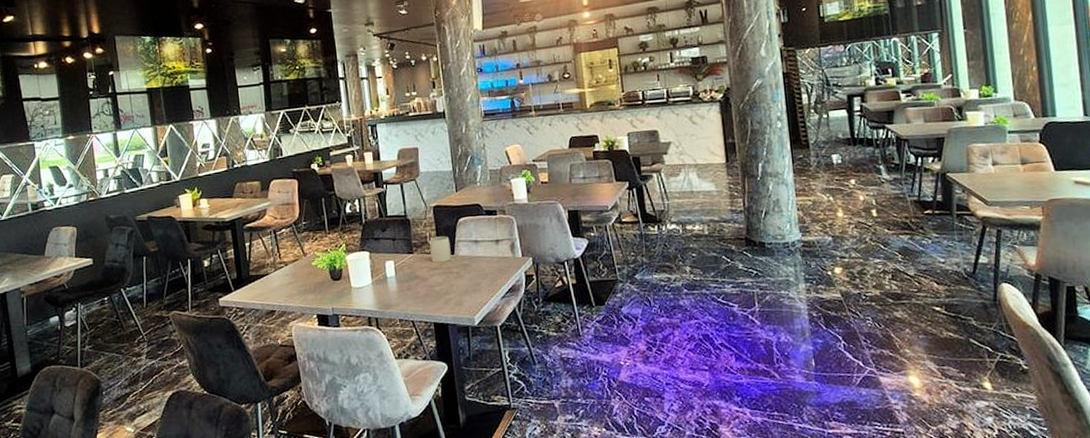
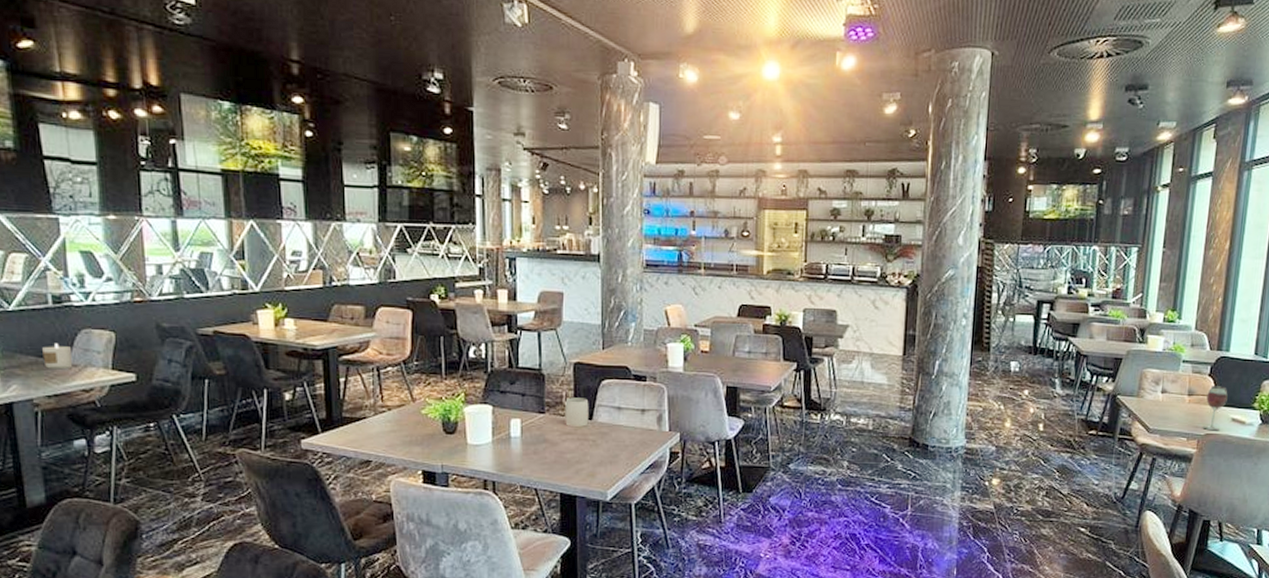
candle: none [26,241,48,263] -> present [42,343,73,370]
wineglass: none [1041,151,1065,196] -> present [1202,386,1228,431]

